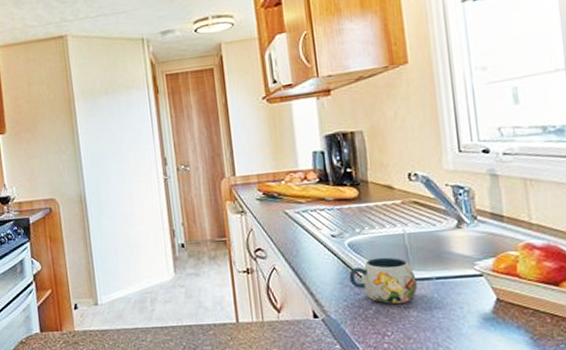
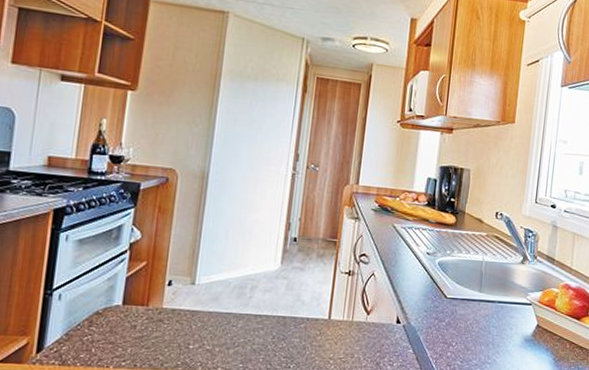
mug: present [349,257,417,304] -> none [433,278,484,319]

